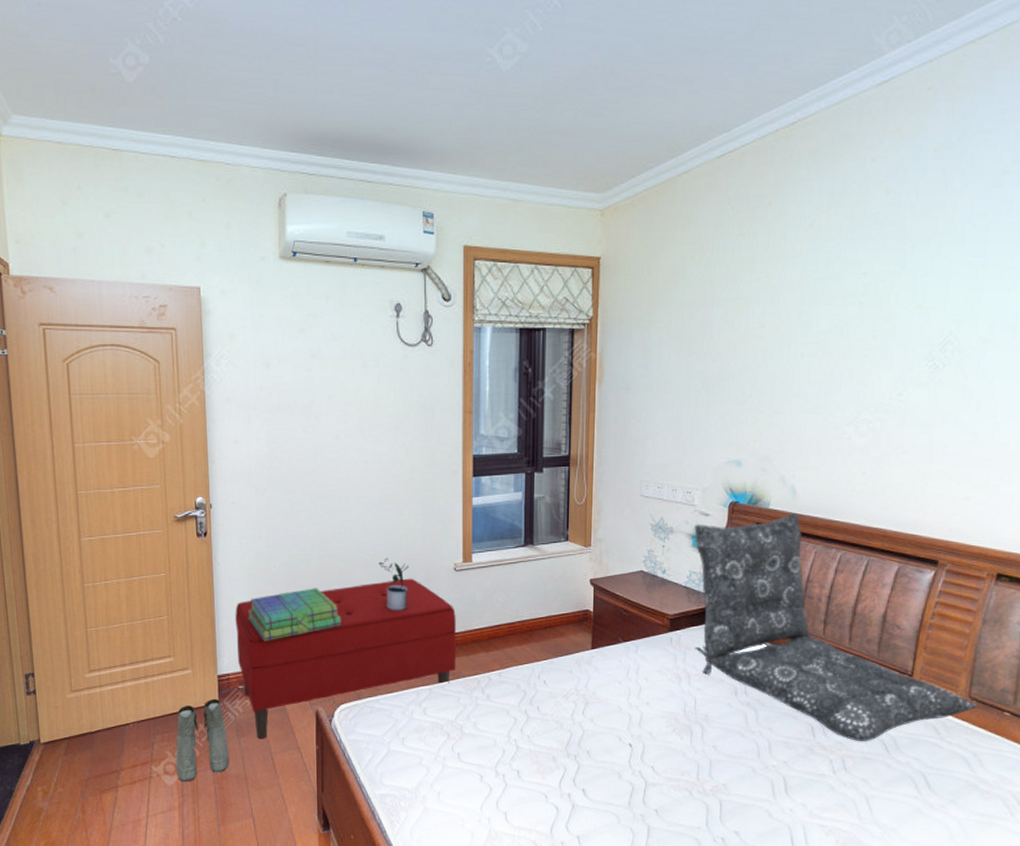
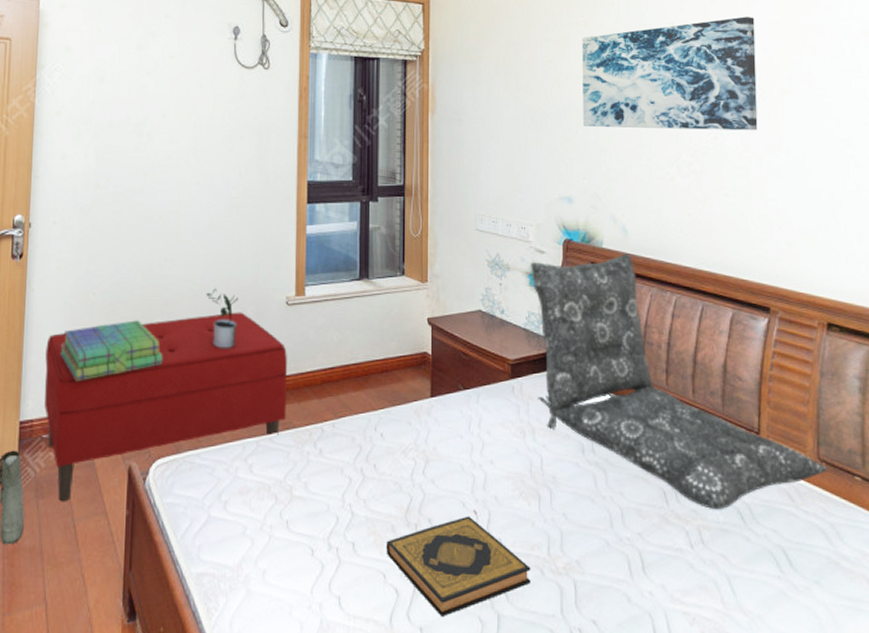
hardback book: none [547,748,680,828] -> present [386,516,531,616]
wall art: none [758,261,960,388] -> present [582,16,758,131]

